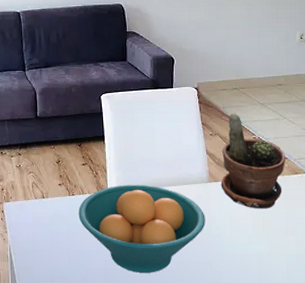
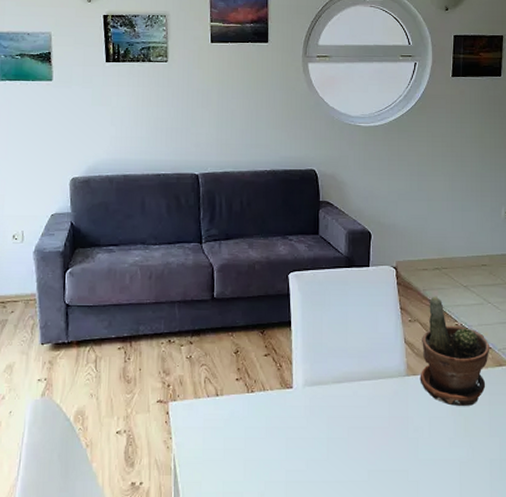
fruit bowl: present [78,184,205,273] -> none [258,379,402,485]

